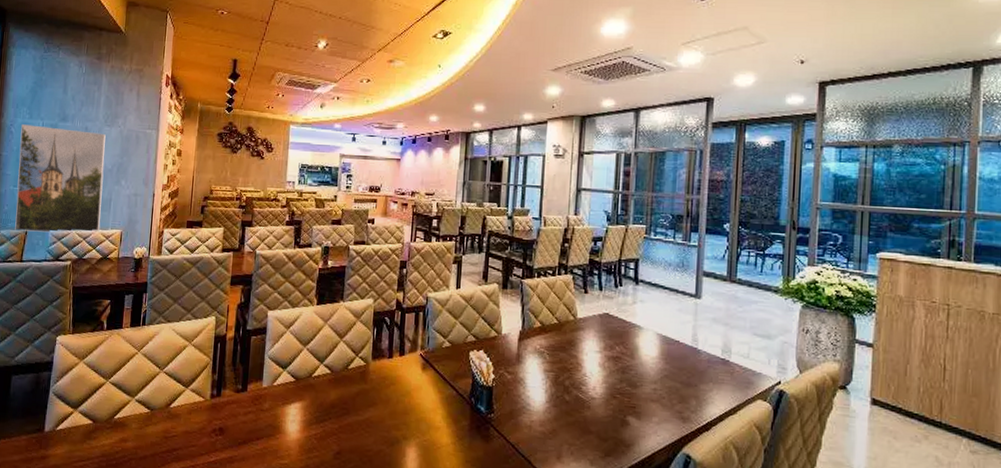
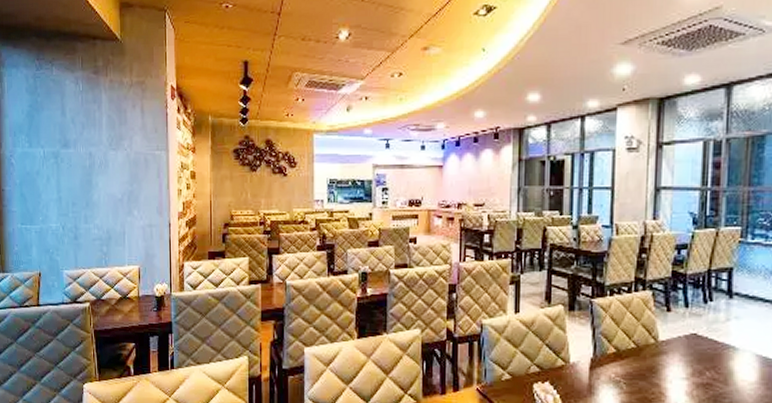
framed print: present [15,124,106,233] -> none [22,154,117,273]

